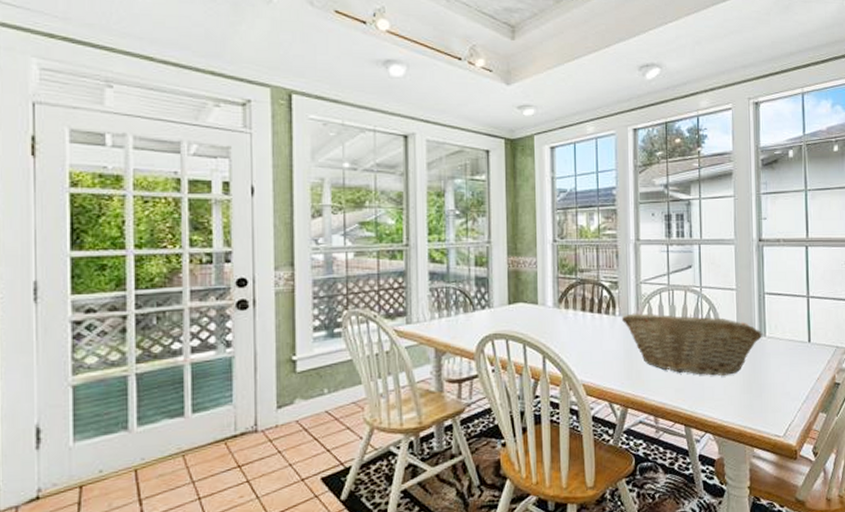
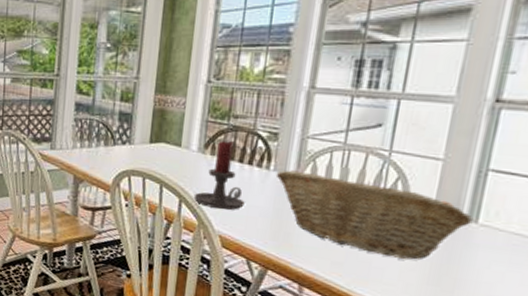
candle holder: none [555,294,600,359] -> present [193,140,245,210]

